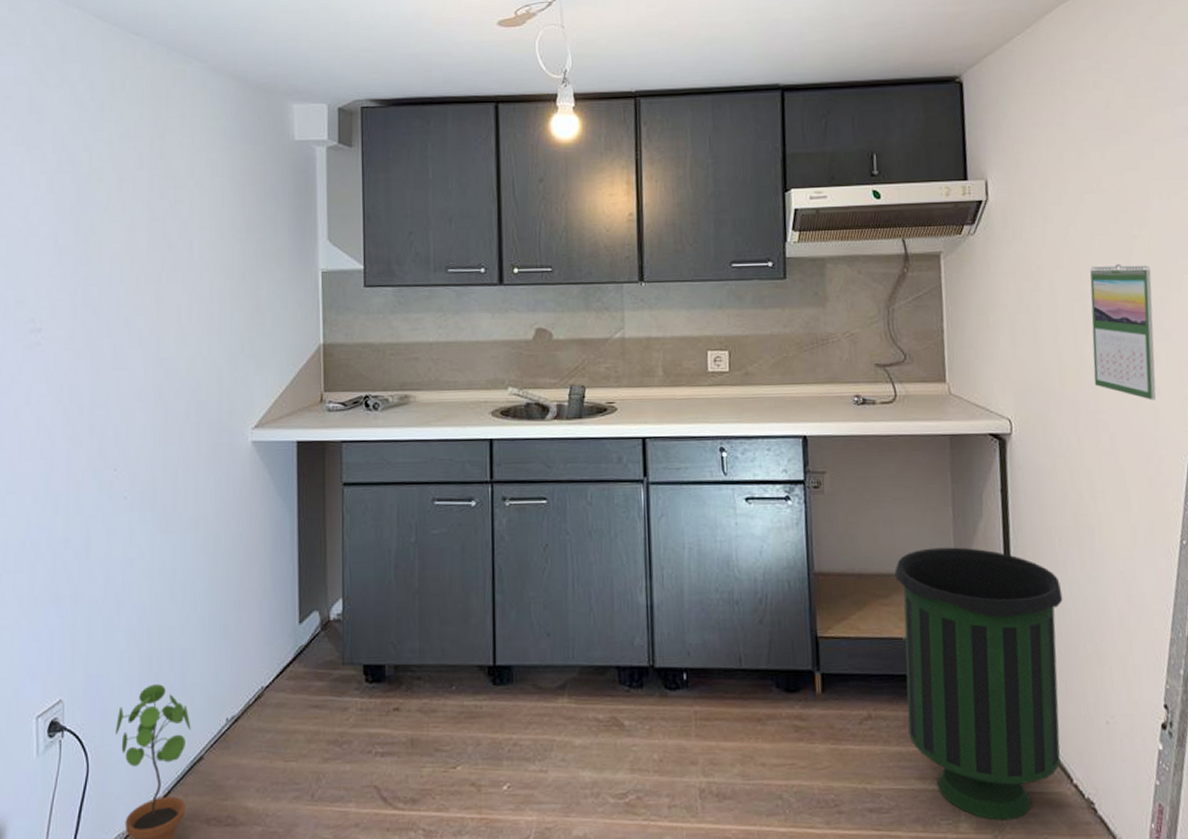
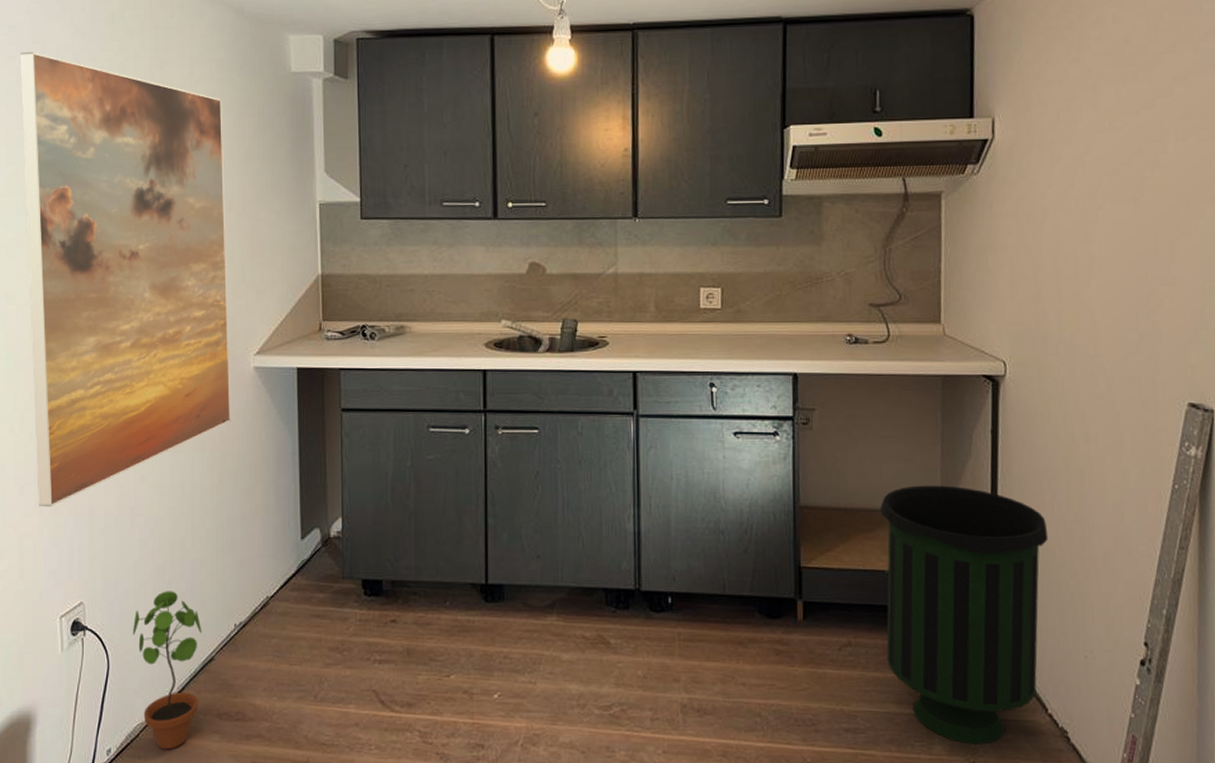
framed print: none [15,122,227,597] -> present [20,52,231,508]
calendar: present [1090,263,1156,400] -> none [1094,205,1161,345]

